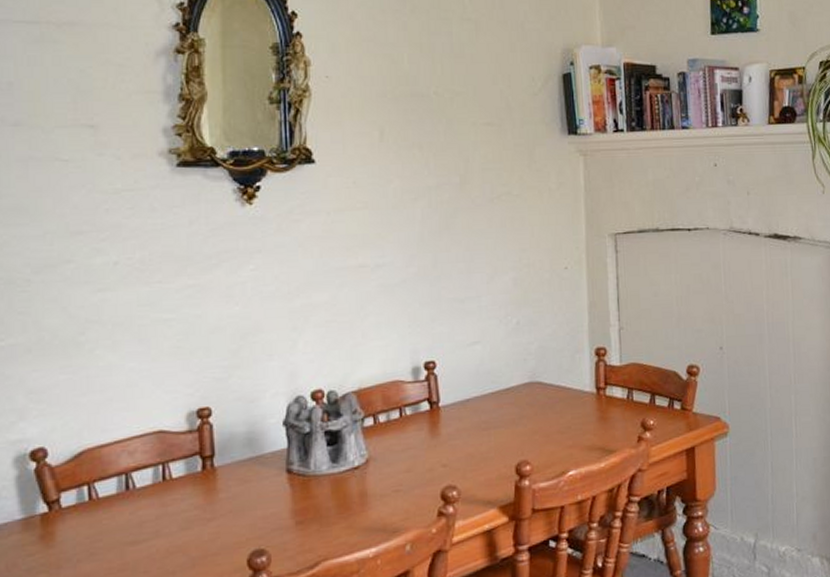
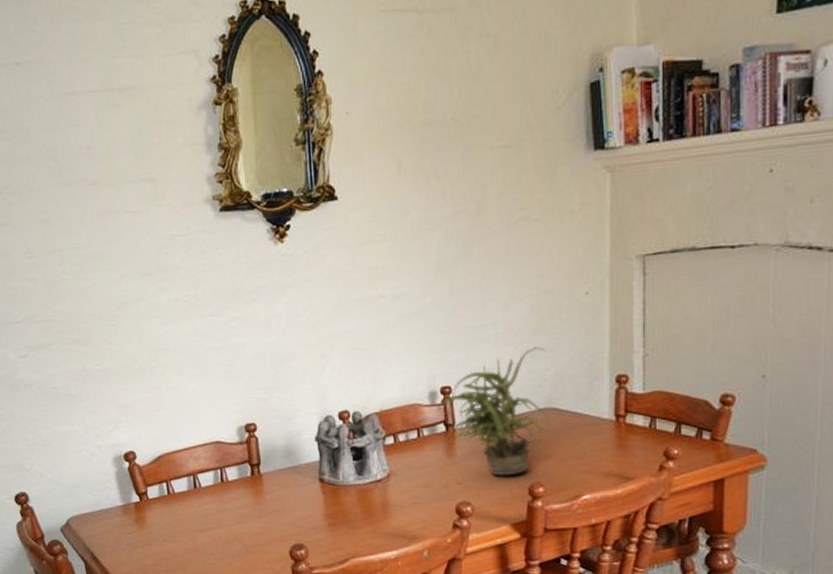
potted plant: none [421,320,534,456] -> present [437,347,549,476]

